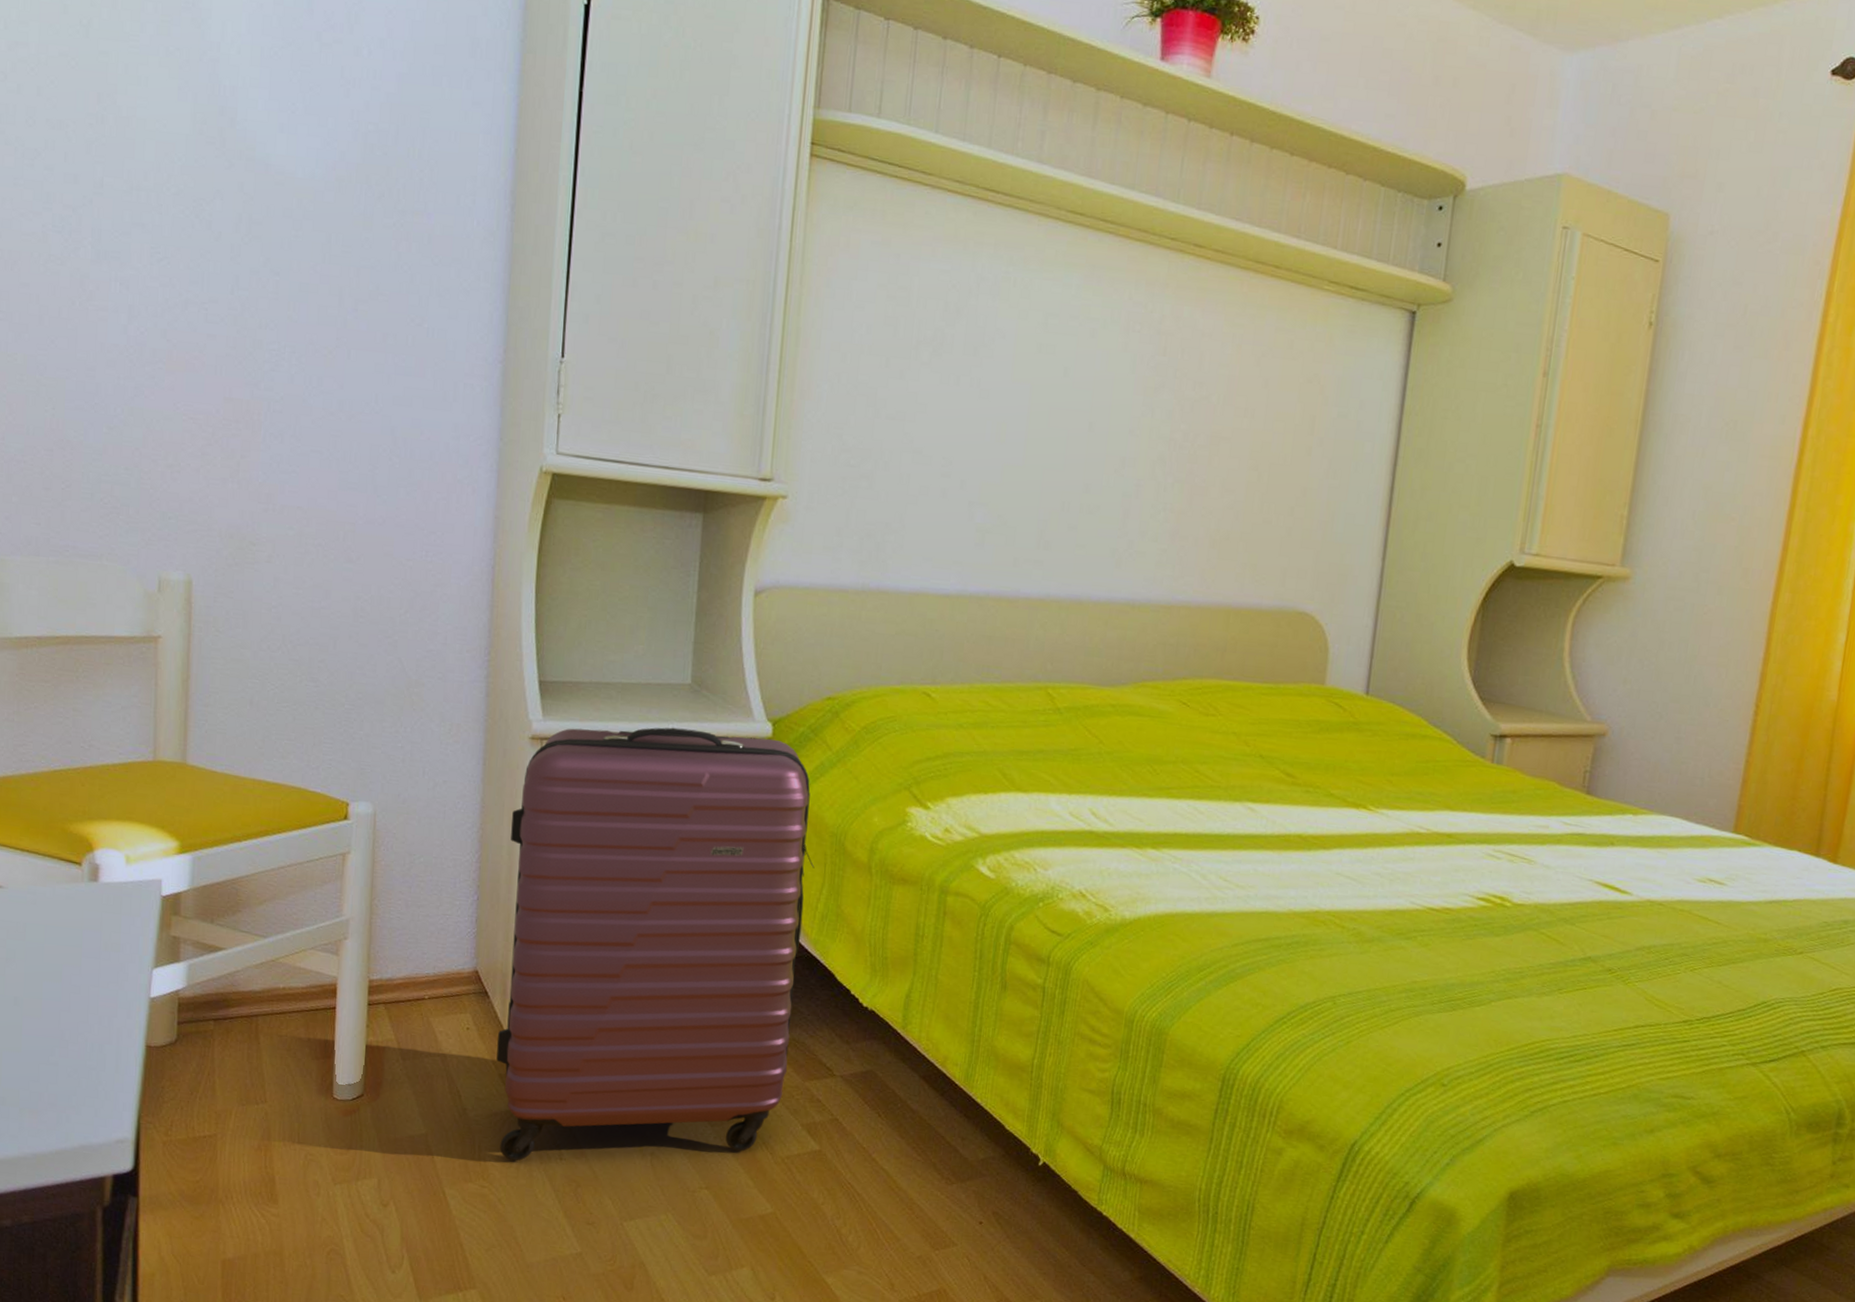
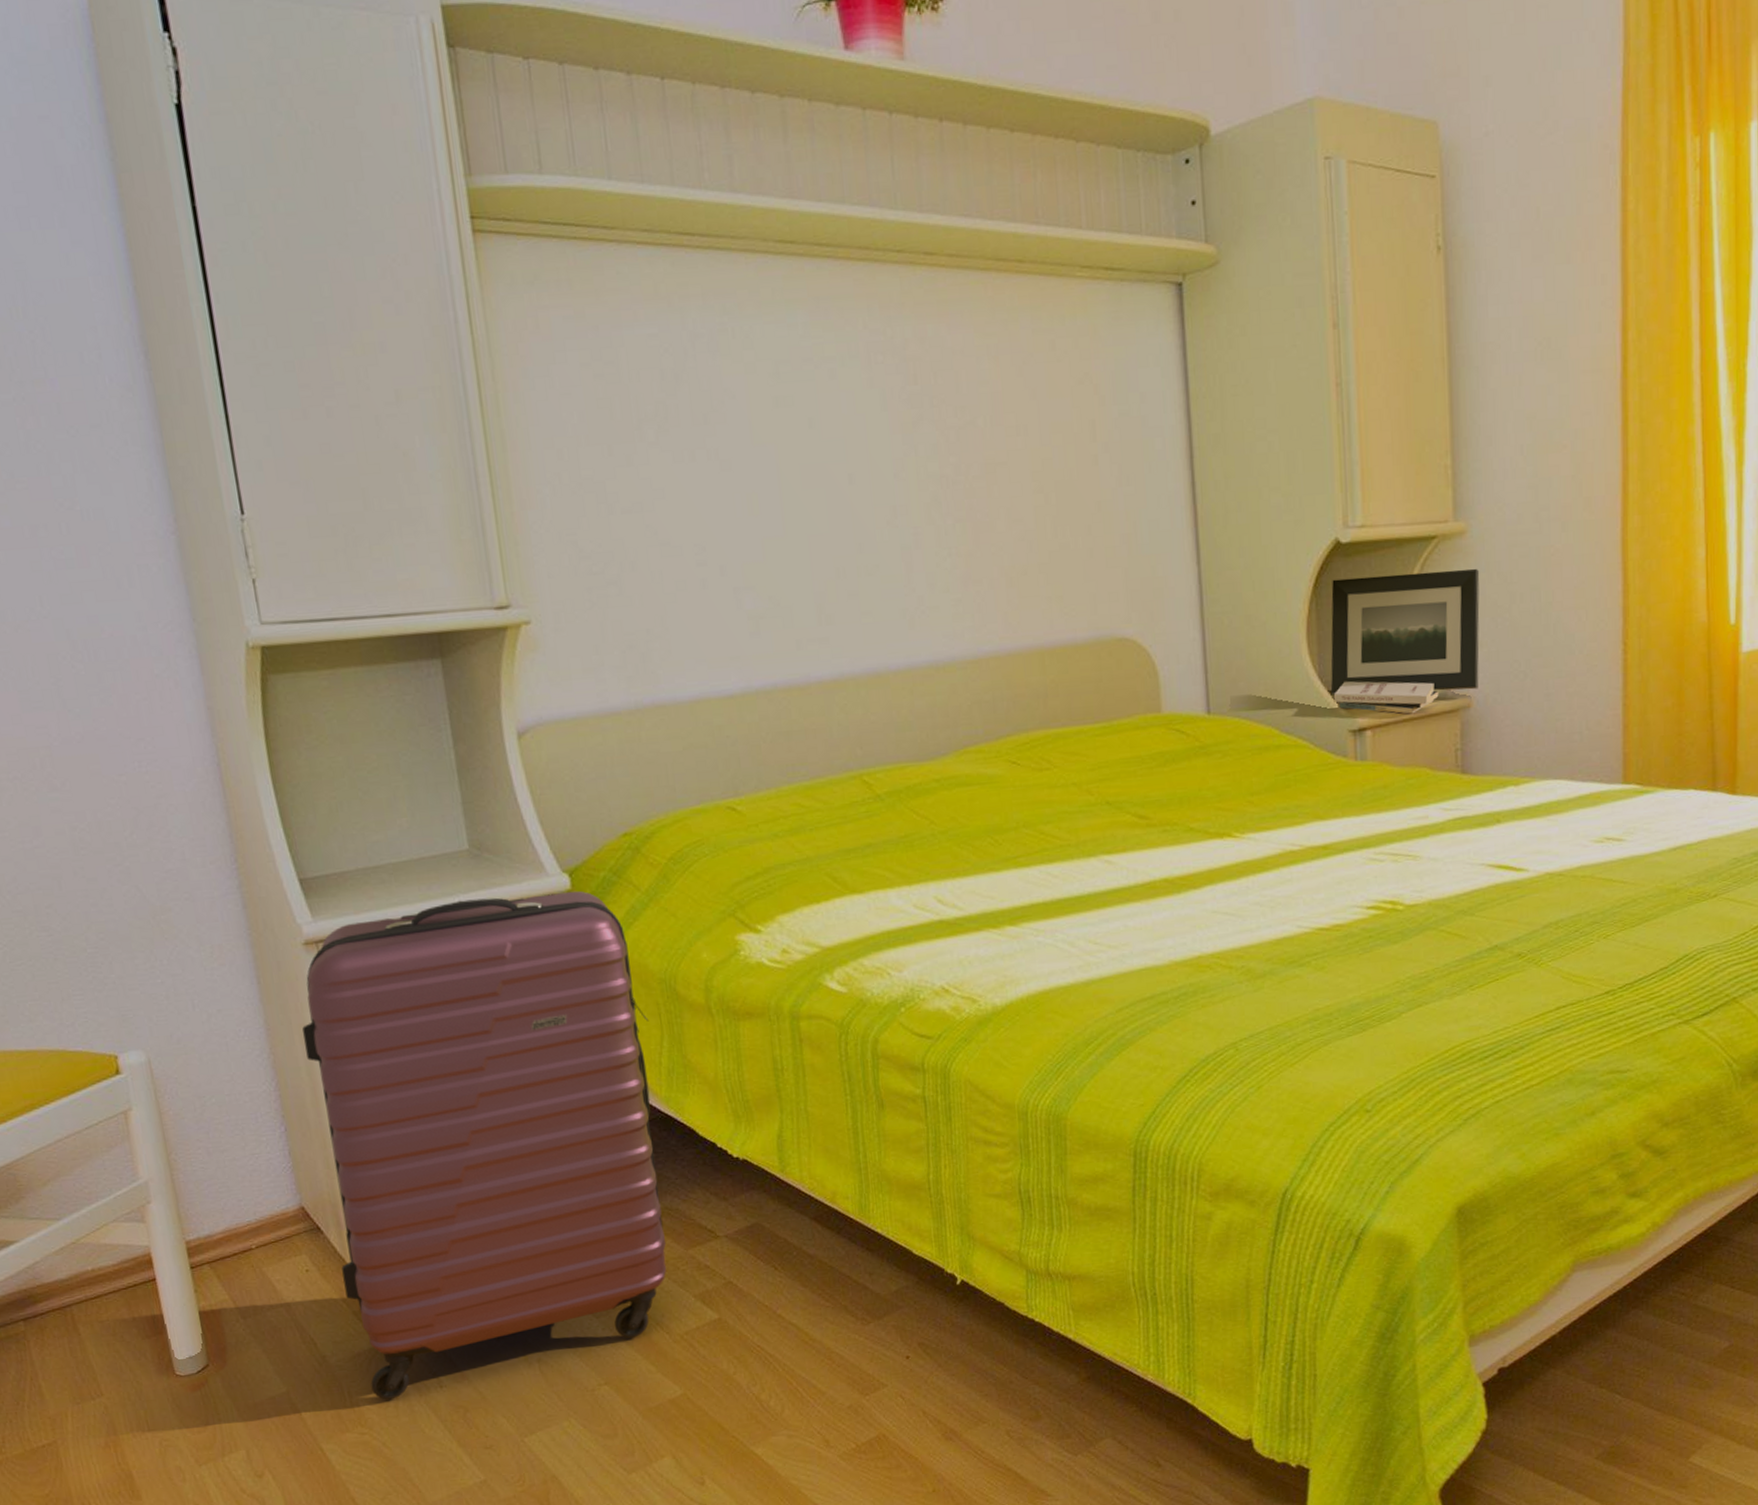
picture frame: none [1480,597,1636,721] -> present [1330,568,1480,694]
books: none [1482,689,1579,731] -> present [1333,681,1439,714]

